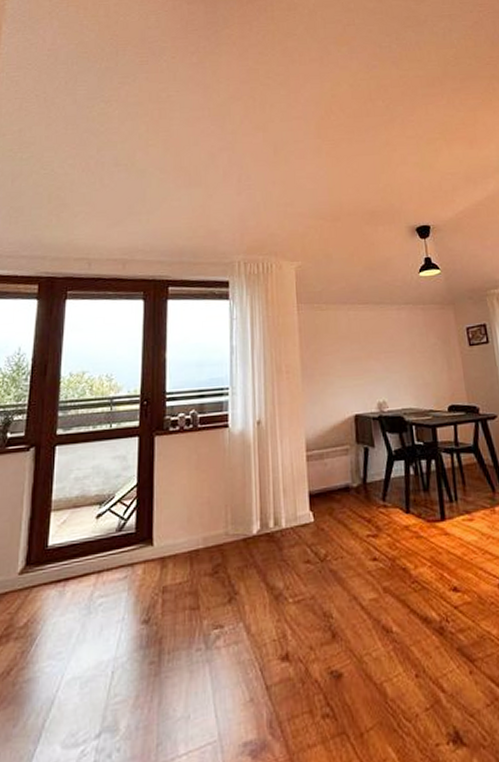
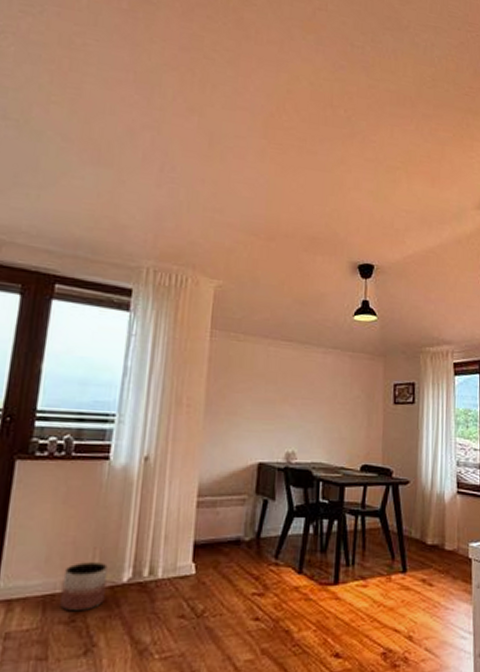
planter: none [203,518,240,564] -> present [60,562,108,612]

